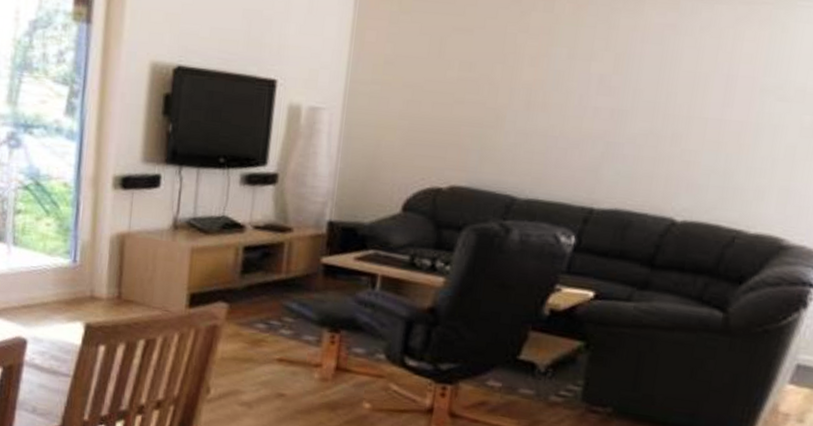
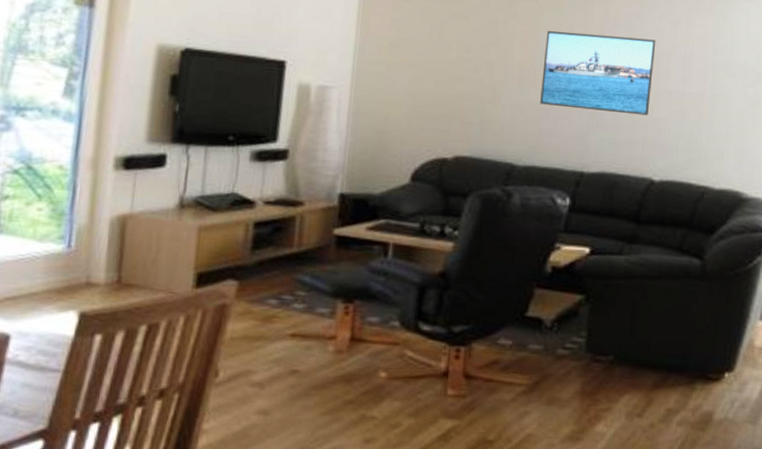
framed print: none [548,46,694,146] -> present [540,30,656,116]

